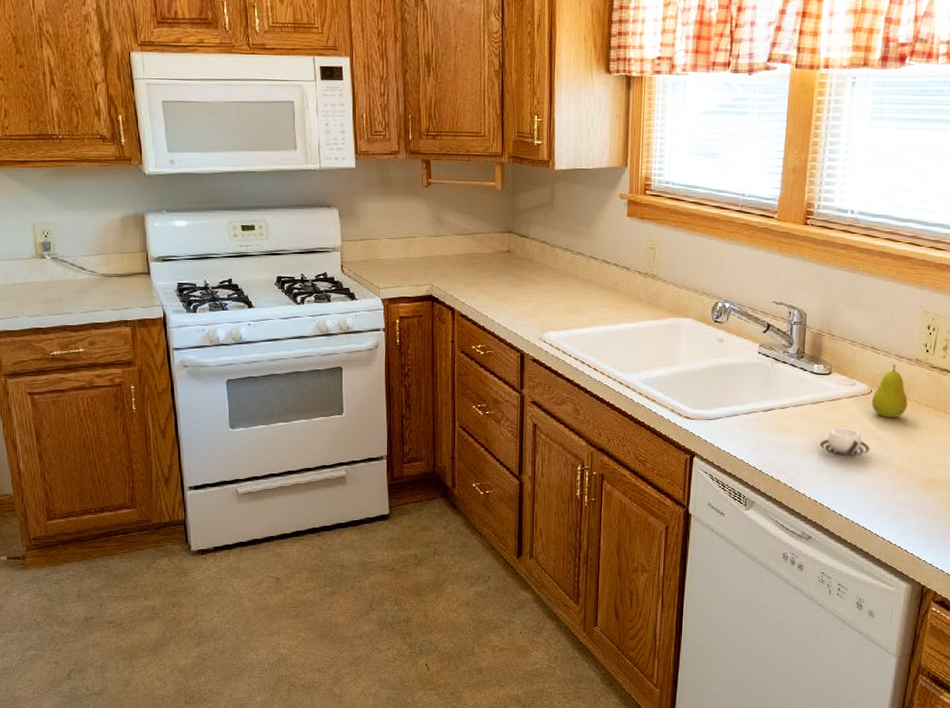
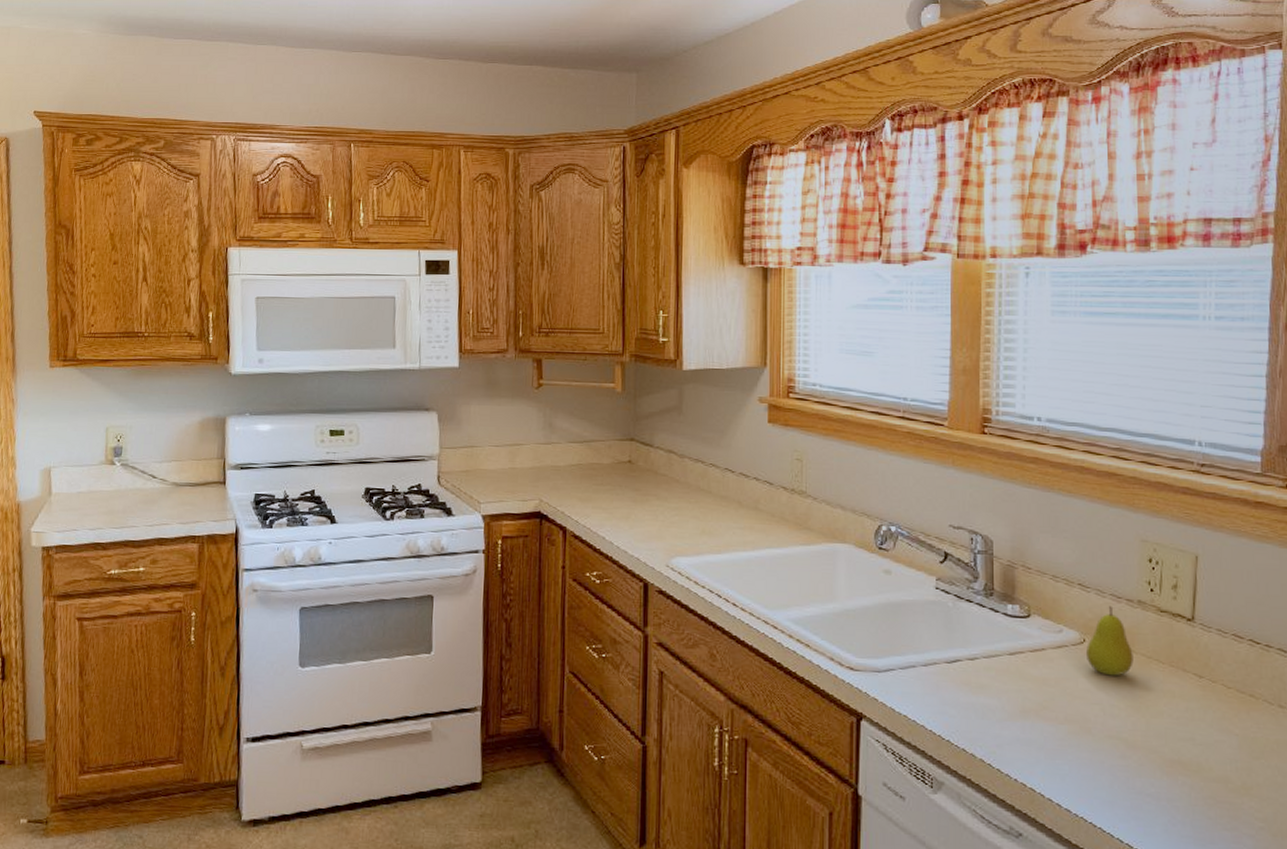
cup: present [820,428,870,456] -> none [1024,687,1090,726]

